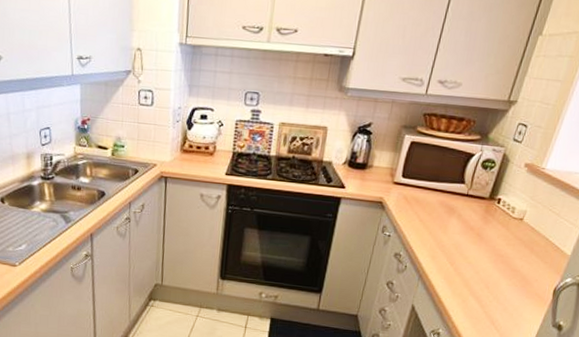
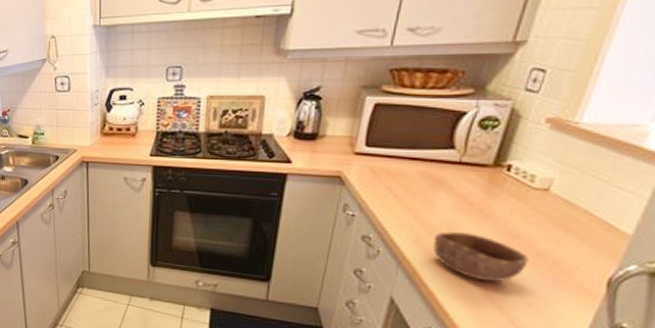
bowl: none [444,251,507,292] -> present [432,231,529,282]

